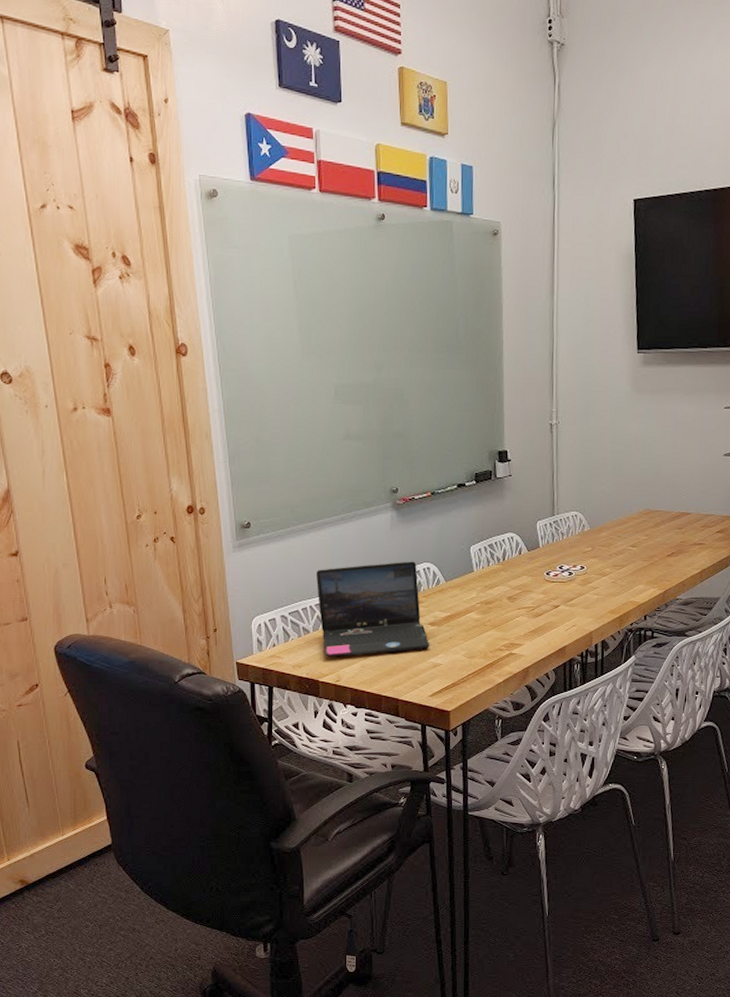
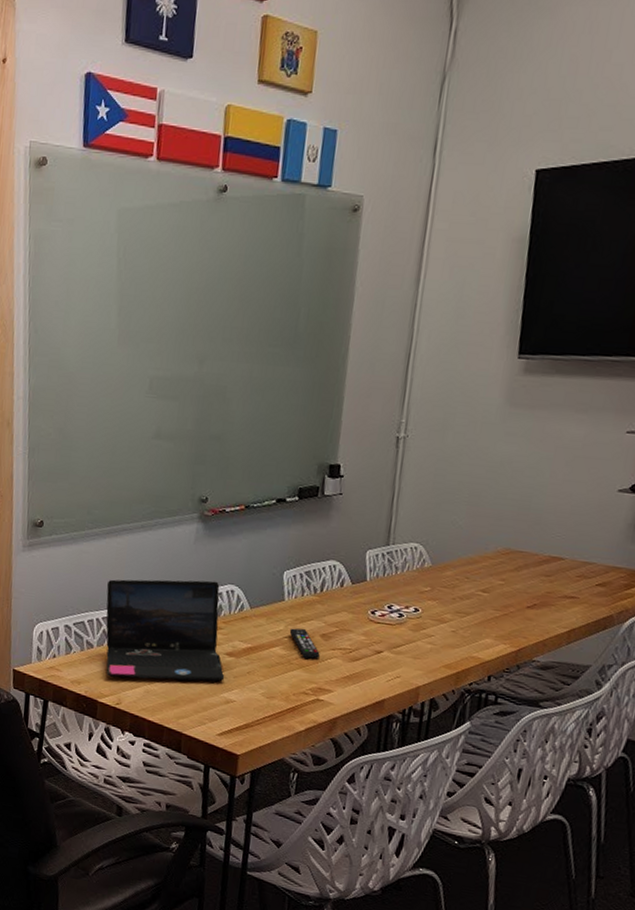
remote control: none [481,593,508,619] -> present [289,628,320,659]

